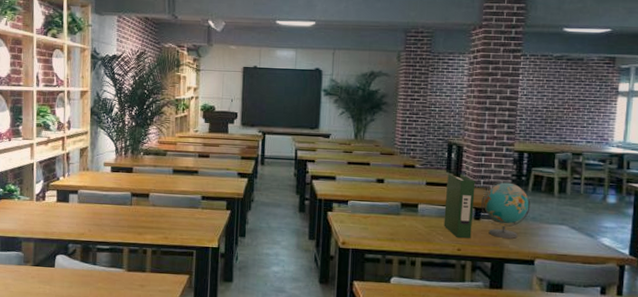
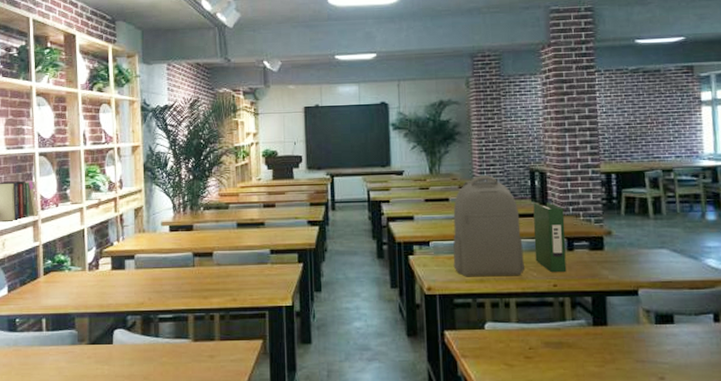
backpack: none [368,144,434,239] -> present [453,175,524,277]
globe: present [481,181,531,239] -> none [573,206,626,268]

